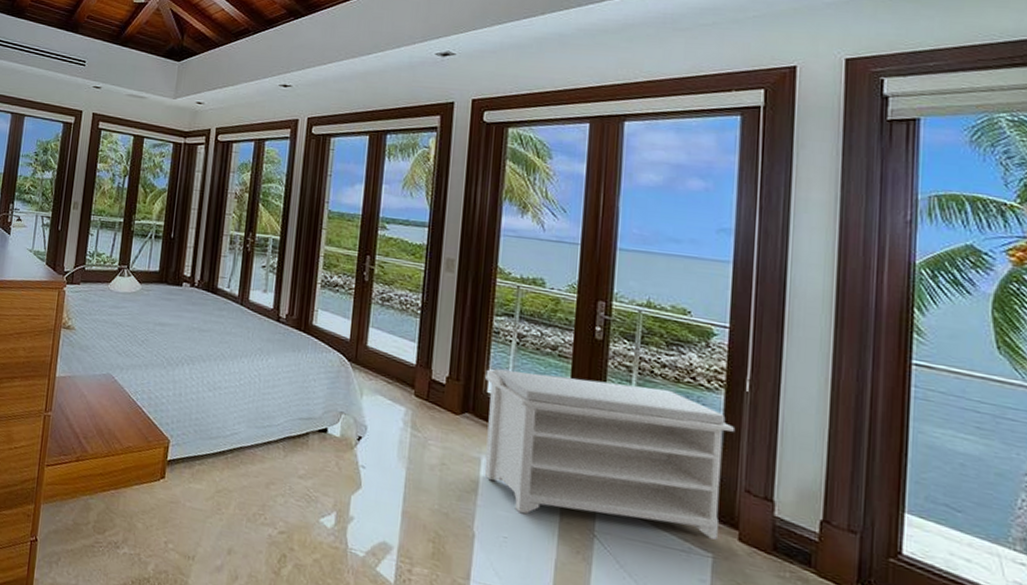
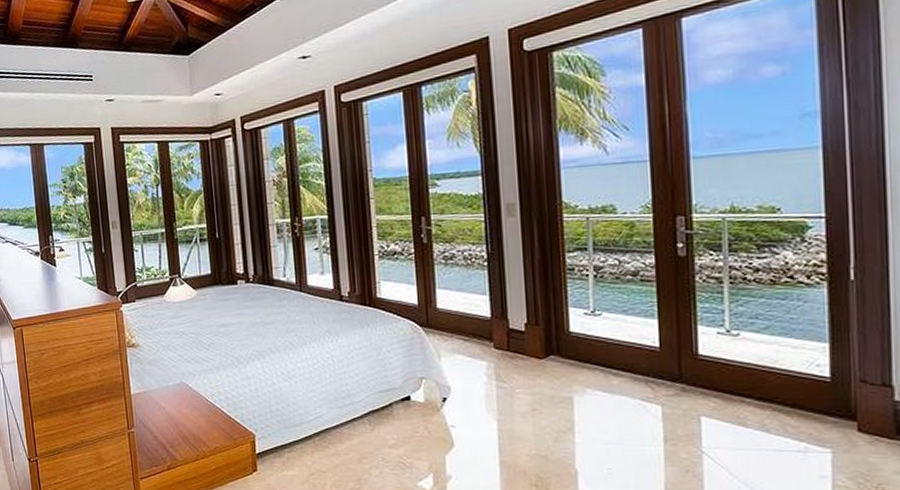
bench: present [484,368,736,540] -> none [565,293,843,444]

